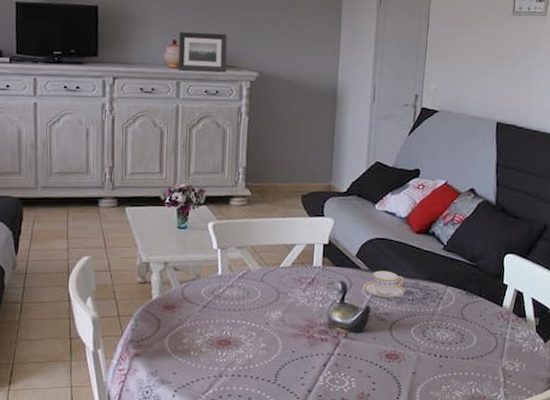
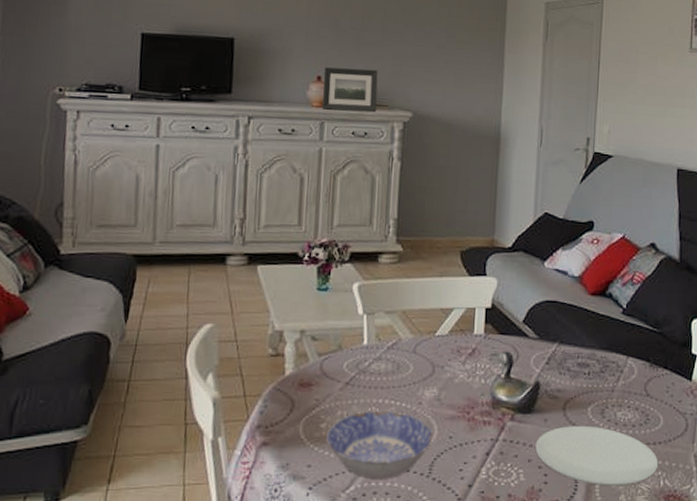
bowl: none [188,329,279,384] -> present [326,411,433,479]
teacup: present [363,270,406,299] -> none [532,339,581,373]
plate: none [365,343,471,393] -> present [535,426,659,486]

